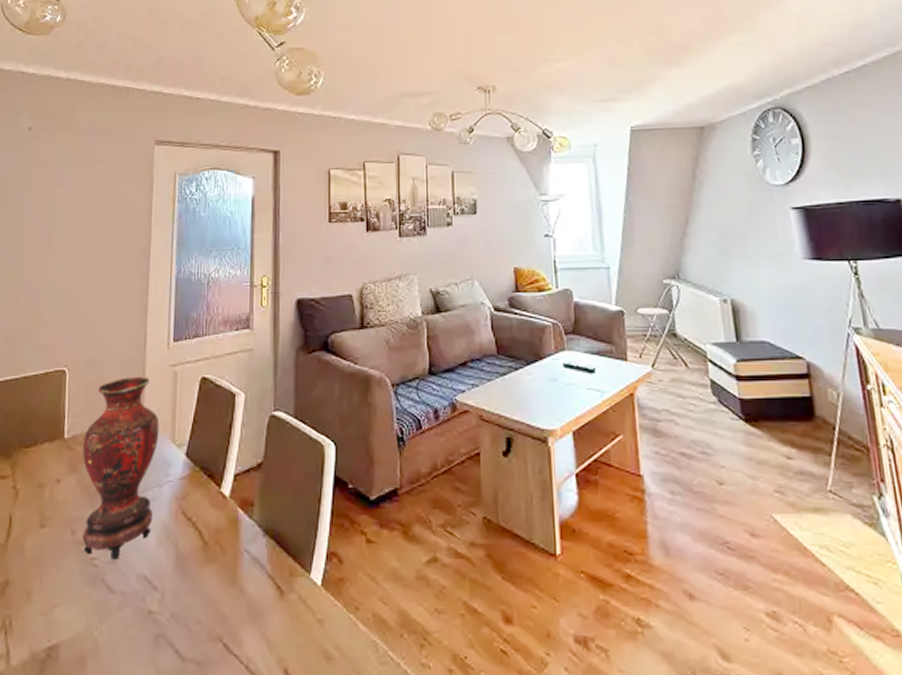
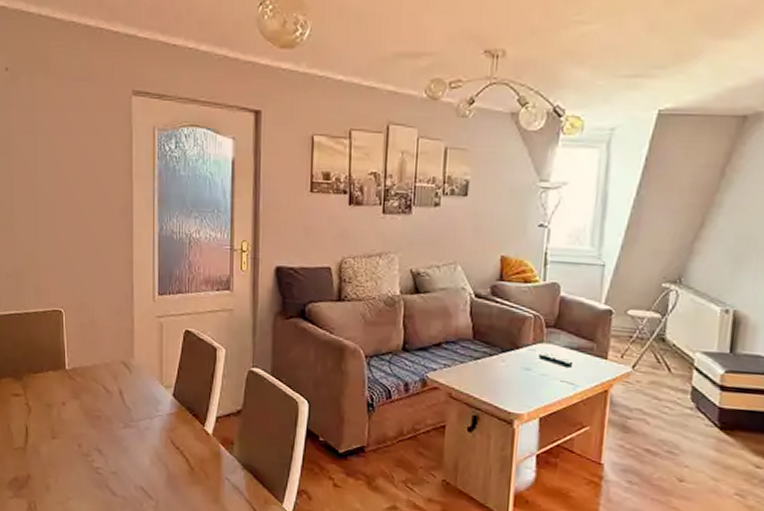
vase: present [82,376,160,561] -> none [83,322,149,472]

